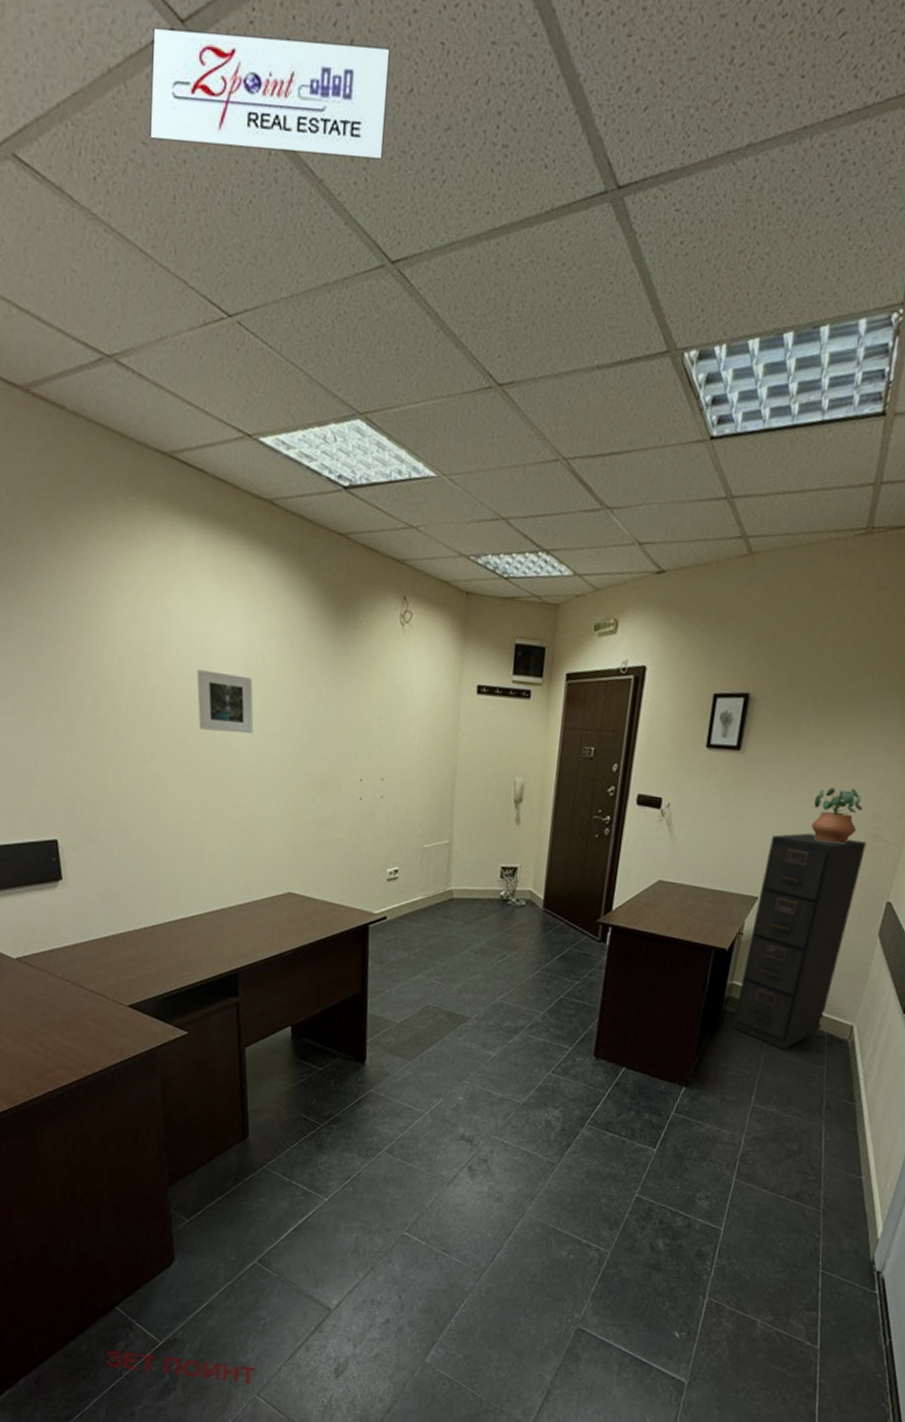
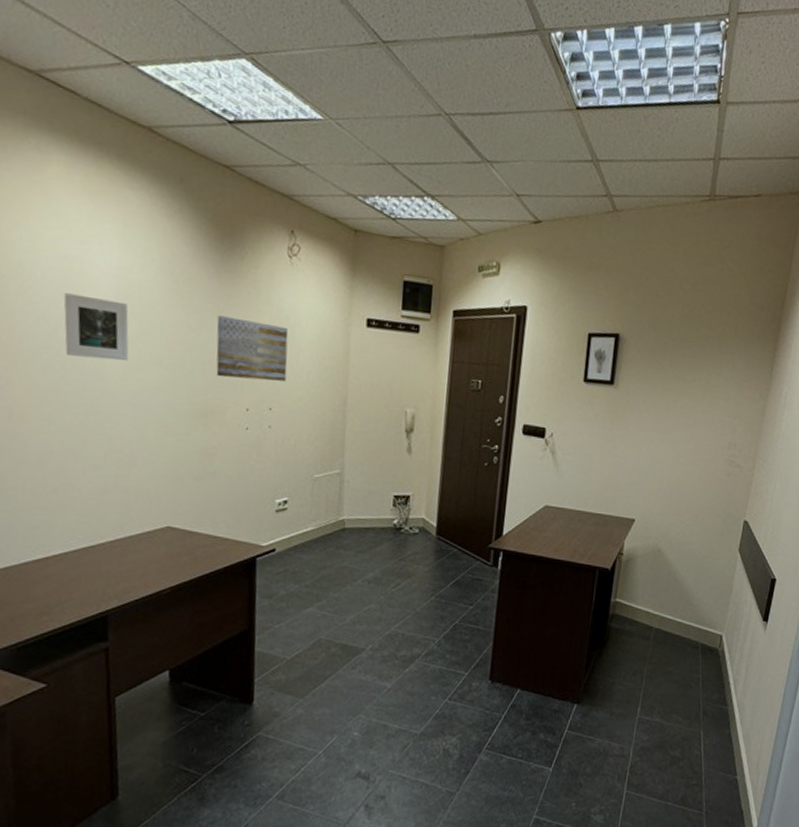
wall art: none [332,687,401,752] -> present [216,315,289,381]
filing cabinet: present [732,833,867,1050] -> none [617,459,725,661]
potted plant: present [811,787,863,844] -> none [677,418,719,470]

